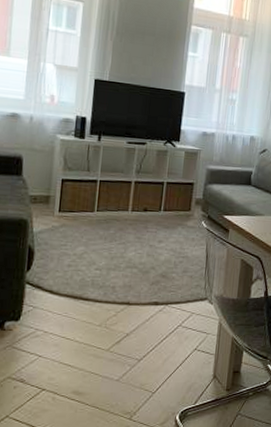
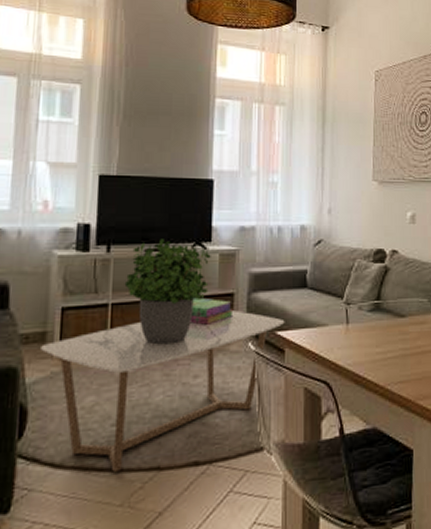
coffee table: none [45,196,231,302] -> present [41,310,285,472]
potted plant: none [110,135,178,216] -> present [124,239,211,345]
stack of books: none [159,183,193,205] -> present [190,297,234,325]

